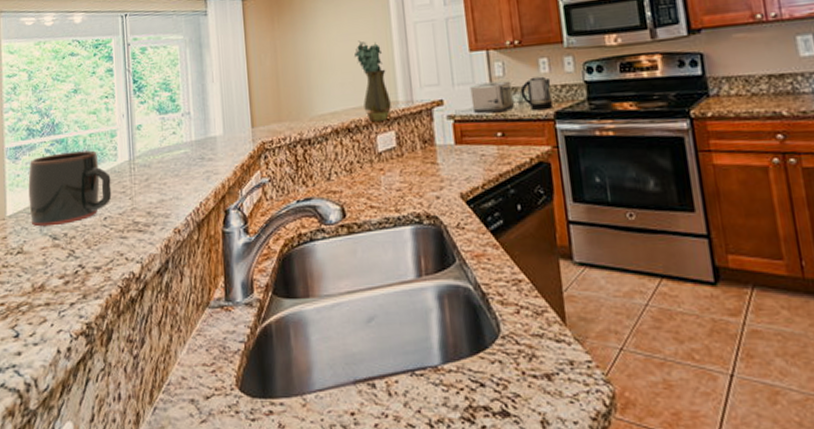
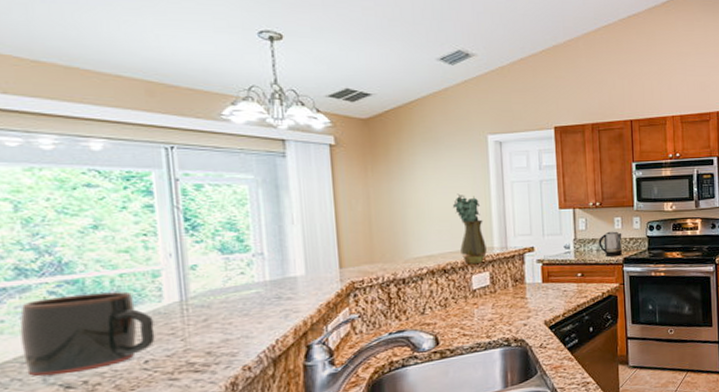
toaster: present [470,81,514,114] -> none [557,234,593,259]

